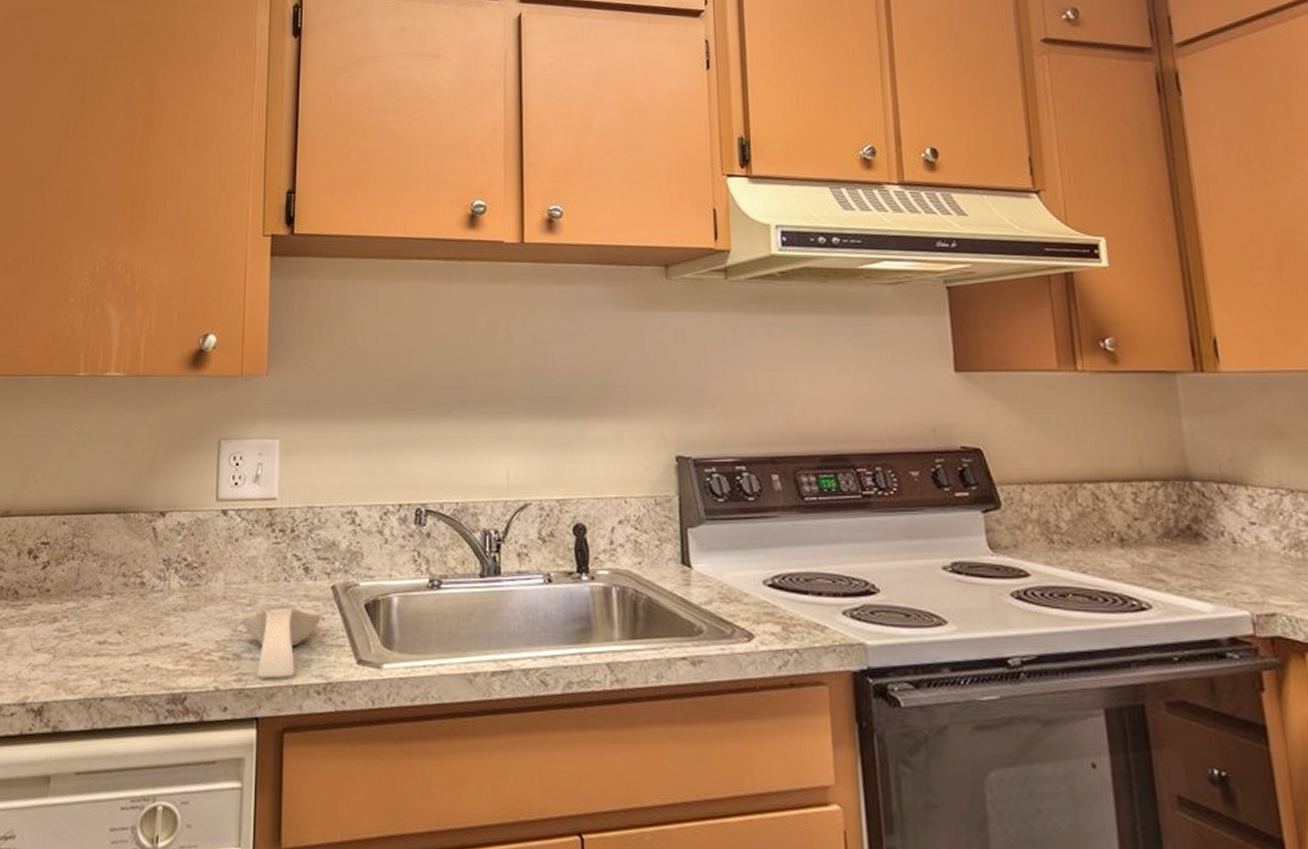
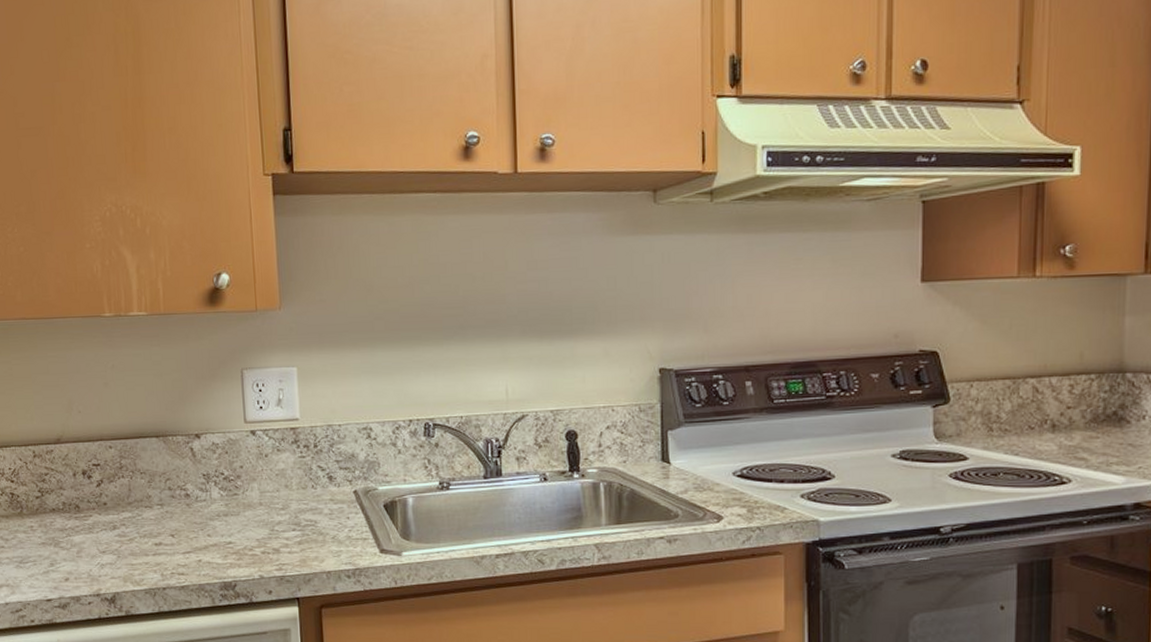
spoon rest: present [241,607,322,679] -> none [276,510,347,567]

